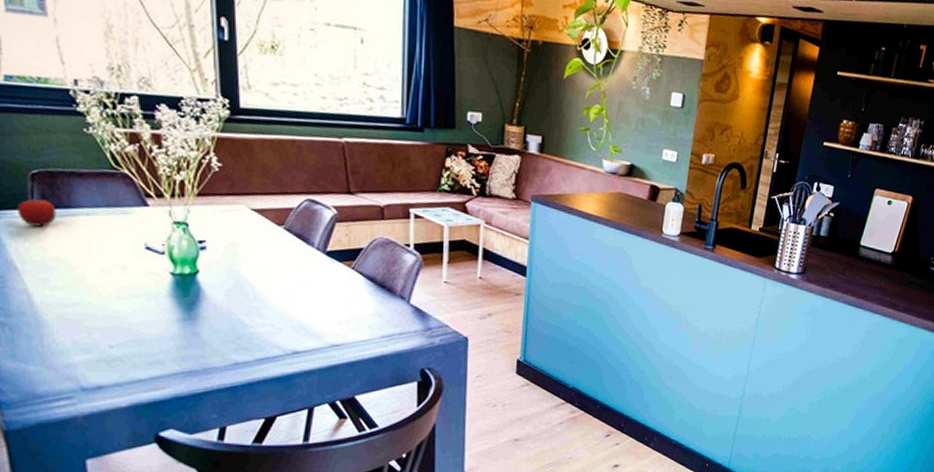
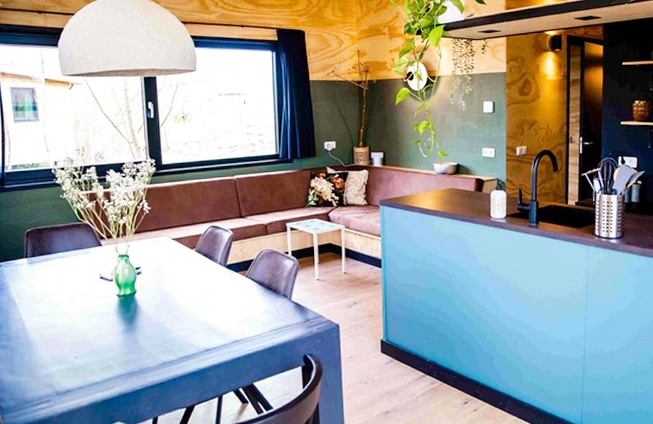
fruit: present [17,197,57,227] -> none [17,249,42,271]

